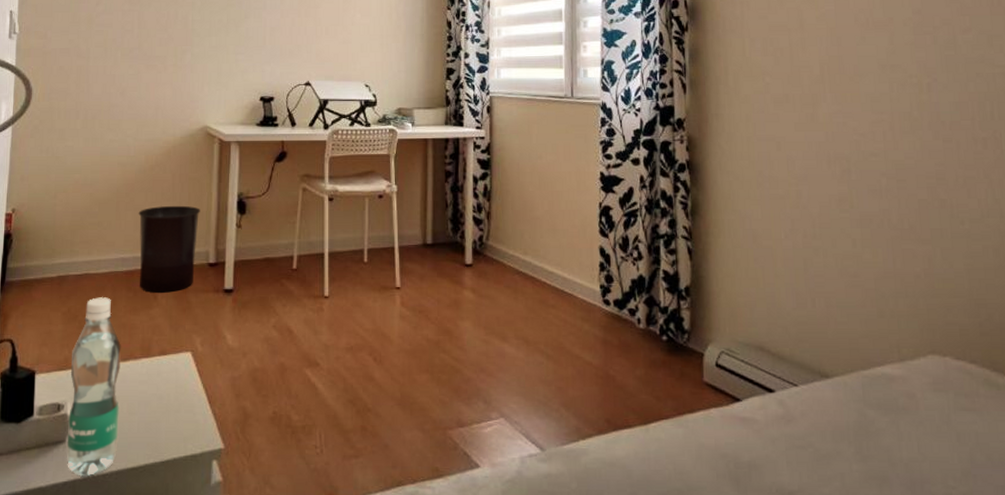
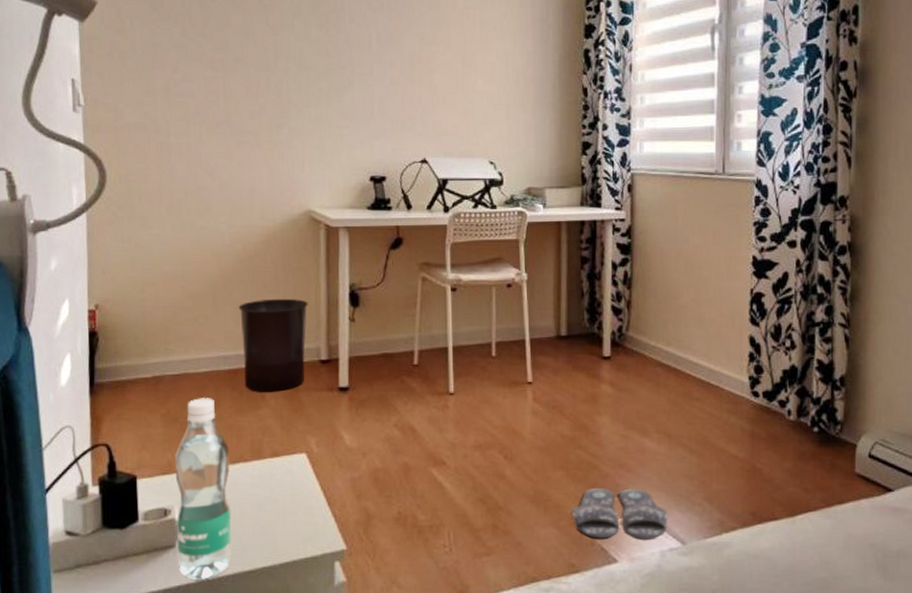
slippers: none [435,391,527,445] -> present [571,487,667,539]

